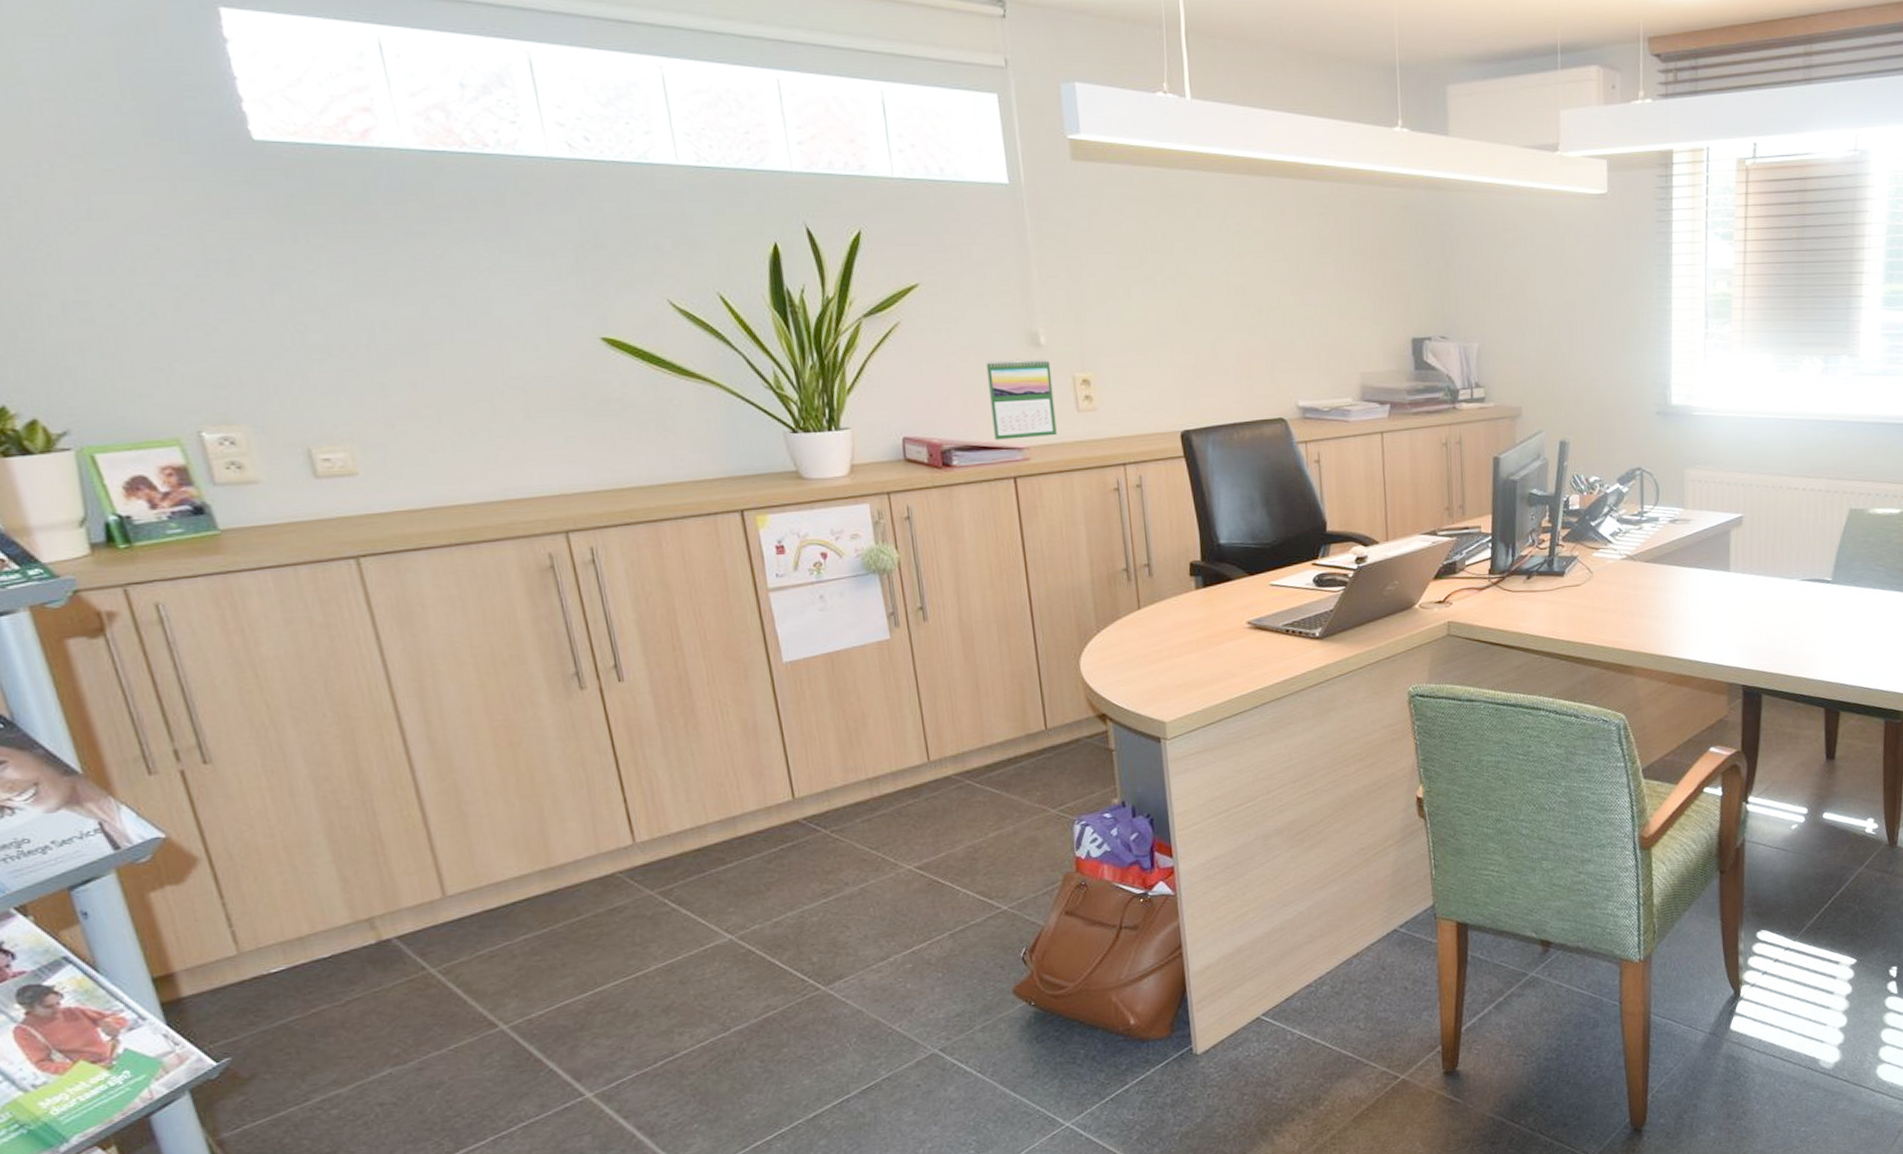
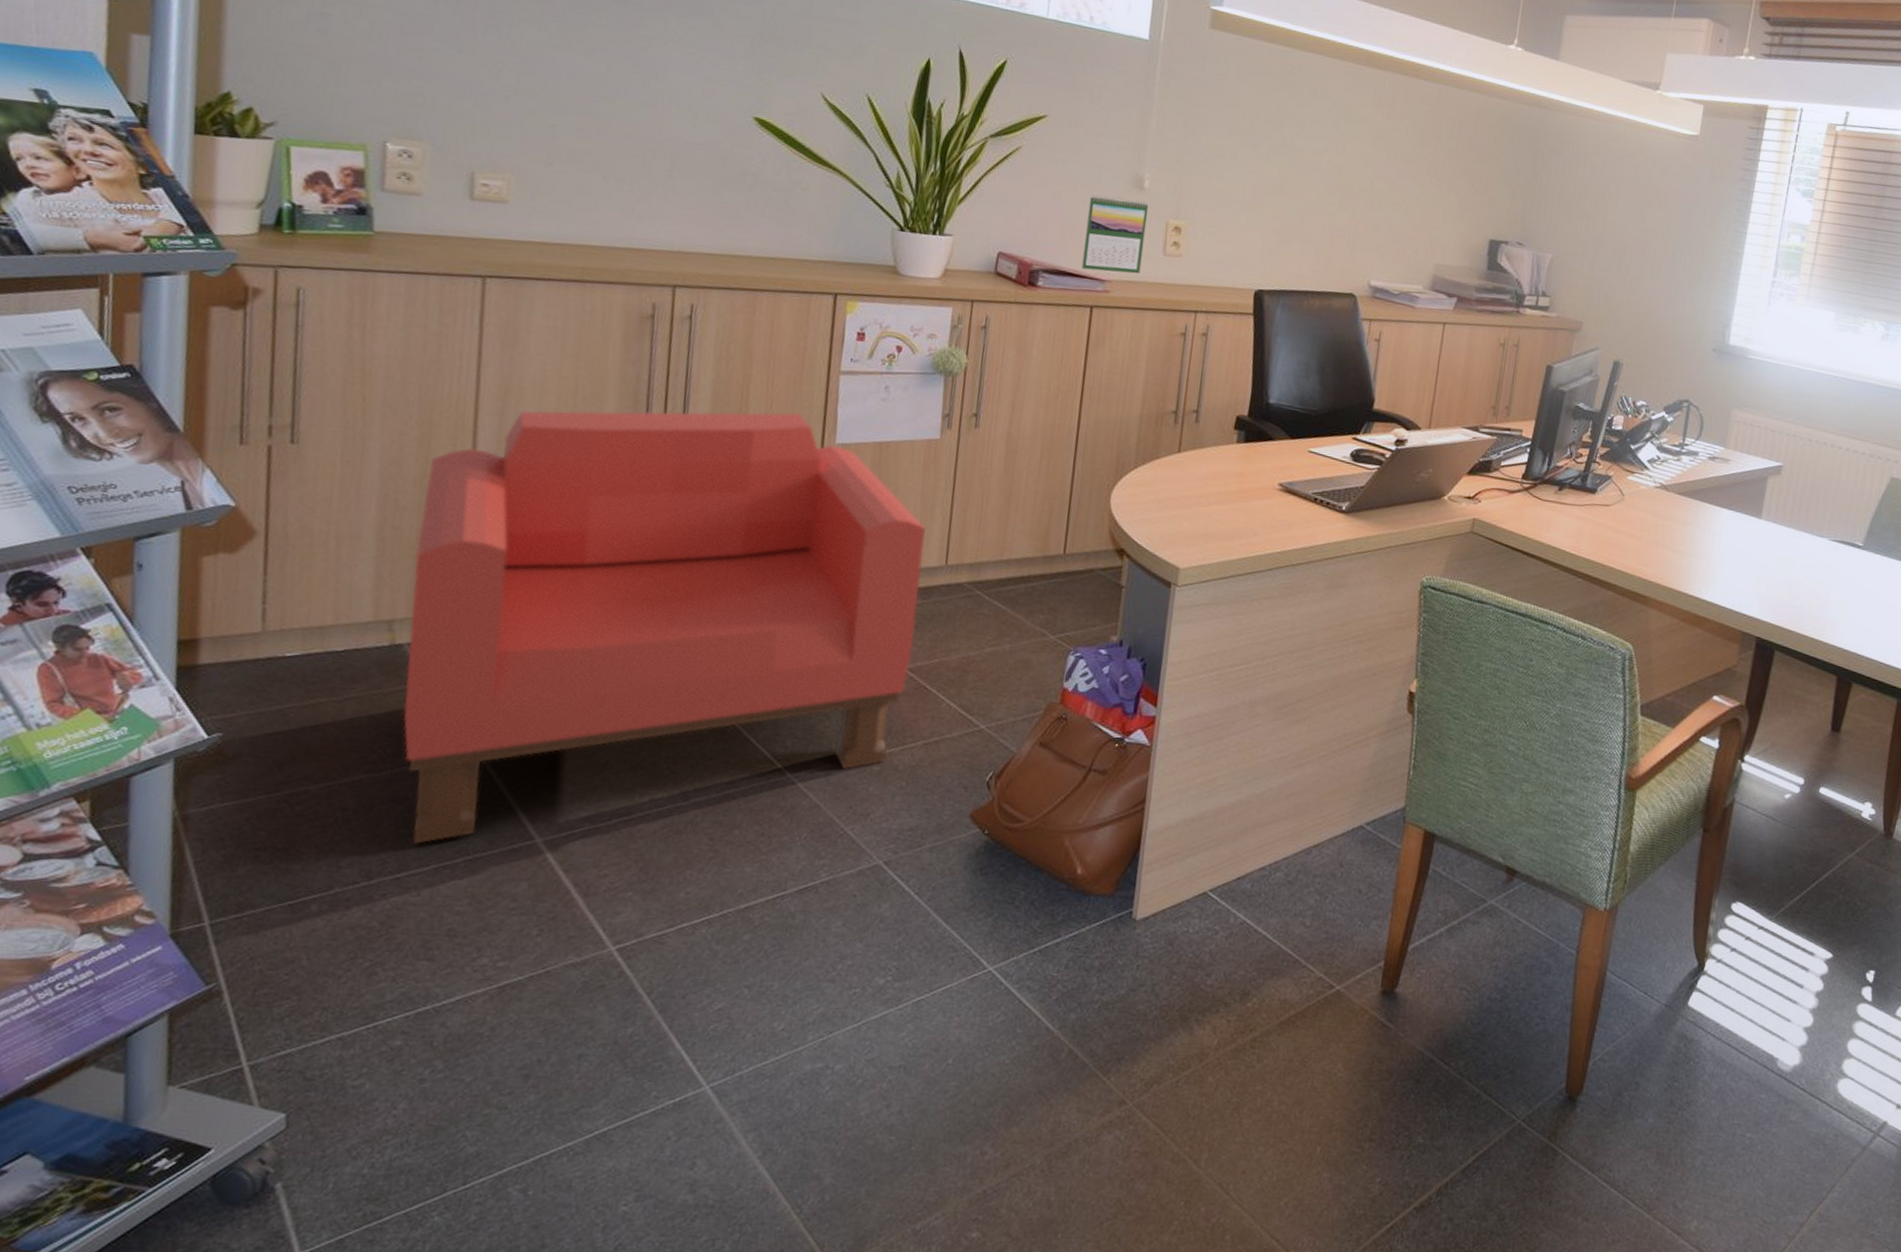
armchair: none [359,639,919,1122] -> present [403,410,927,844]

